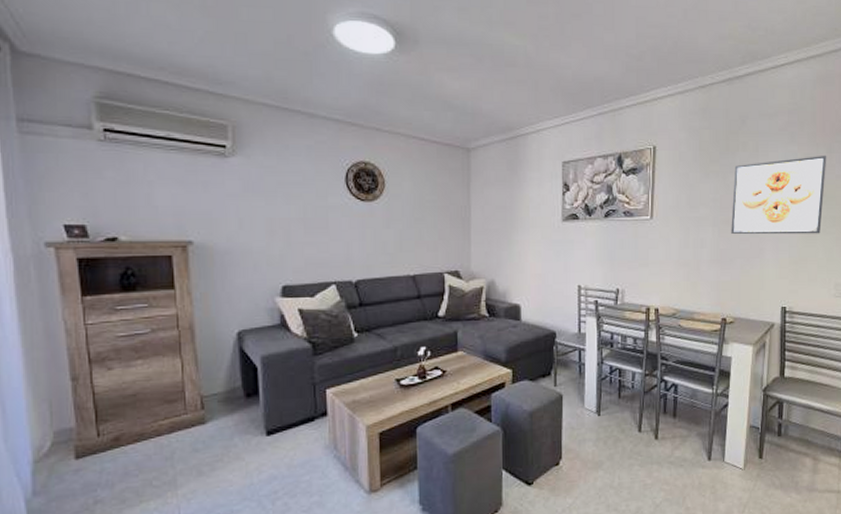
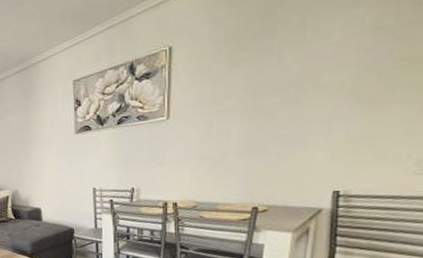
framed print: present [731,155,827,235] -> none [266,9,414,121]

